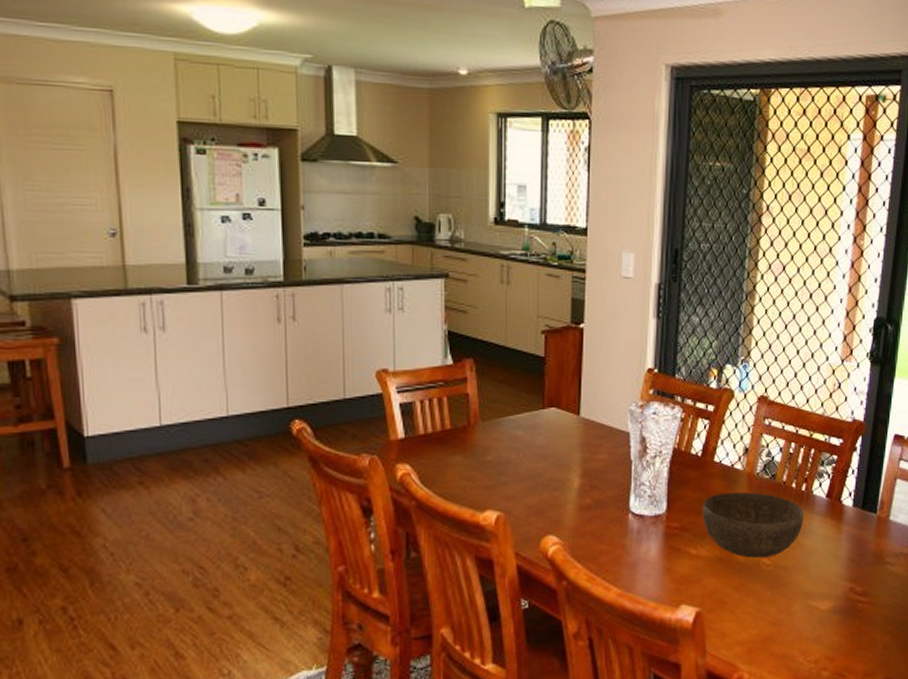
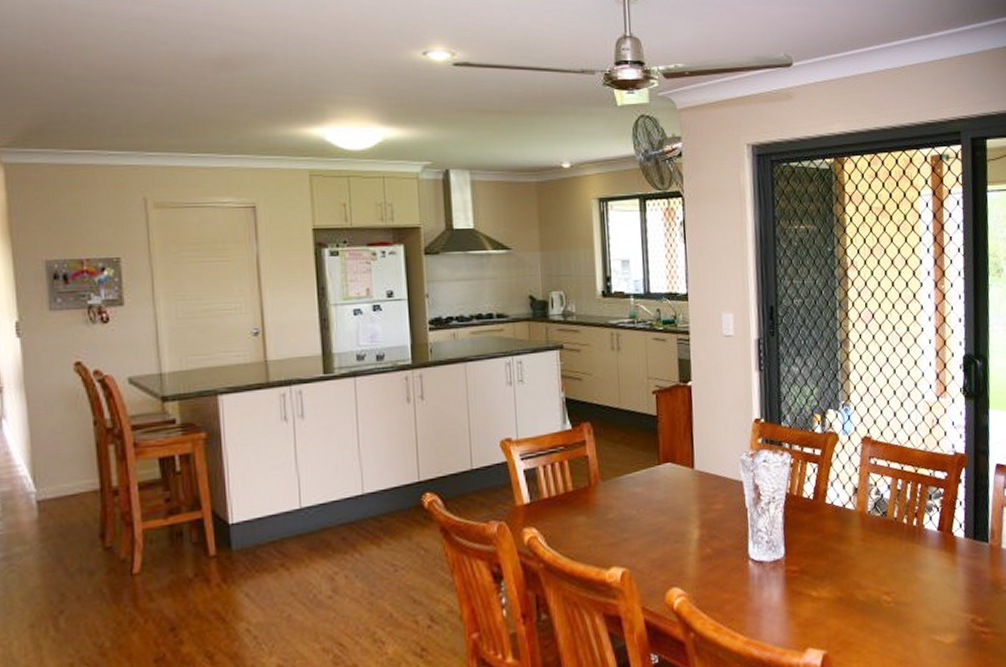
bowl: present [702,491,804,559] -> none [819,530,919,596]

